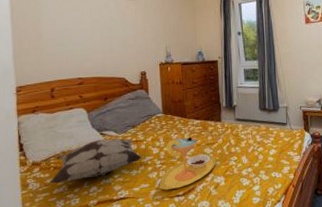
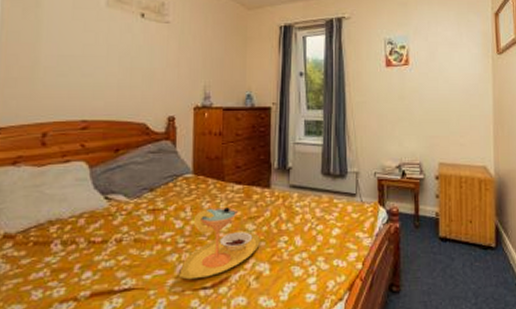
decorative pillow: present [49,137,142,184] -> none [25,204,160,266]

